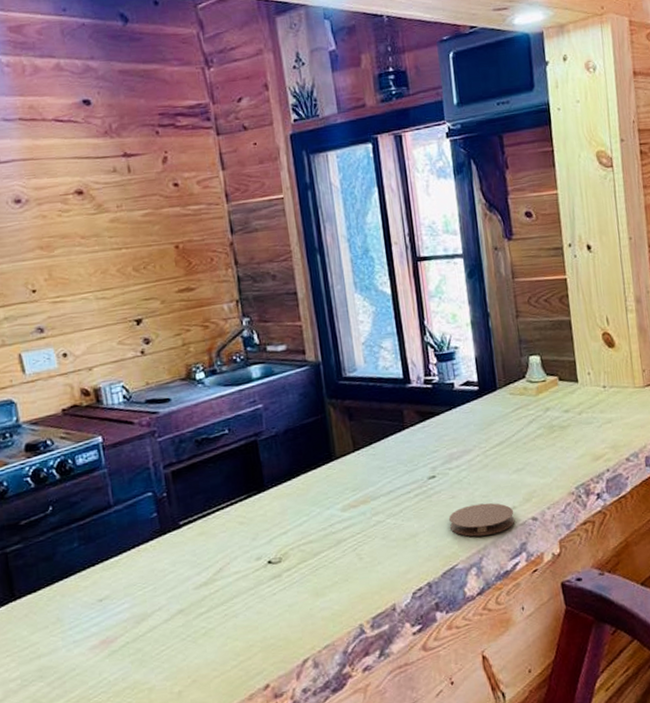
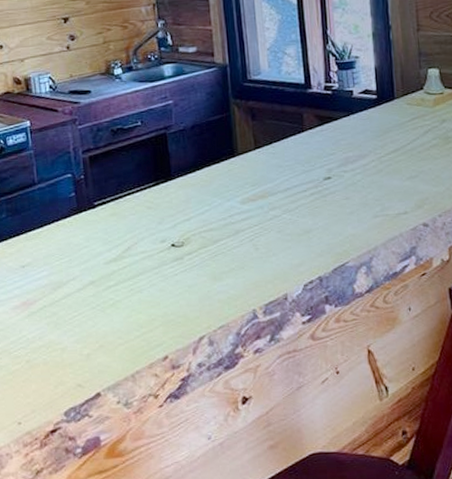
coaster: present [449,503,515,537] -> none [342,206,406,237]

